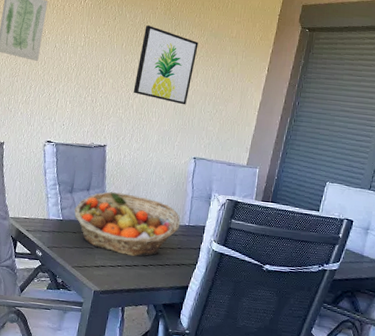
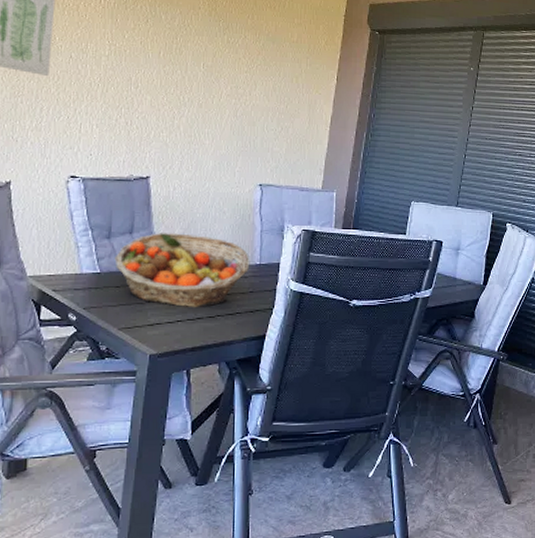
wall art: present [133,25,199,105] -> none [178,29,254,123]

